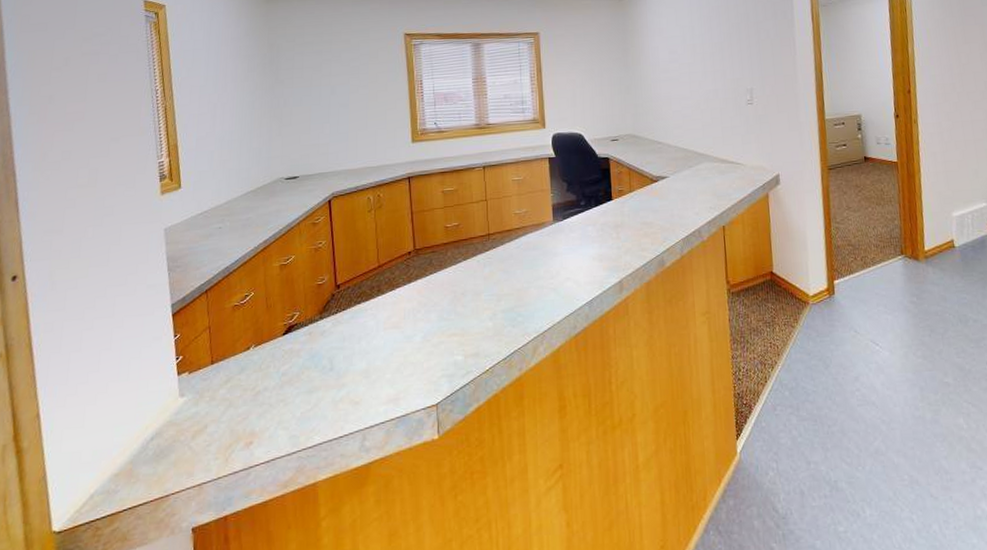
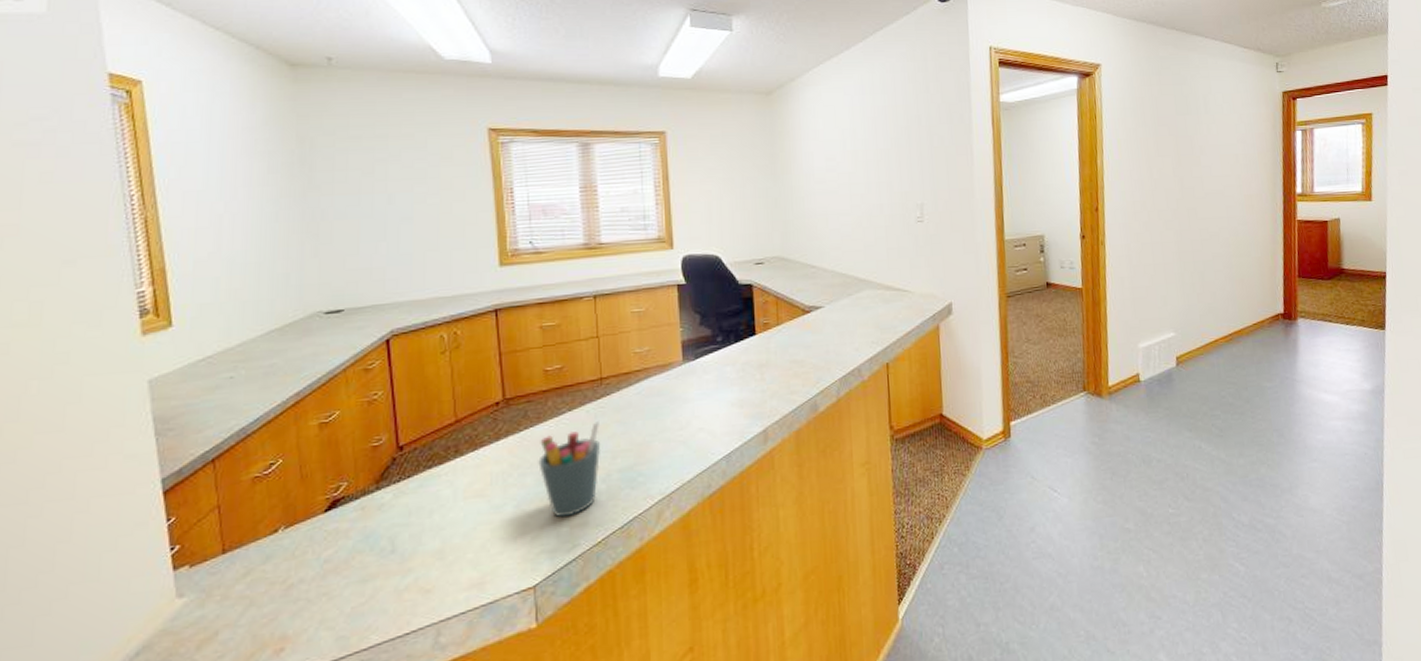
pen holder: none [440,268,489,348] -> present [538,420,601,518]

